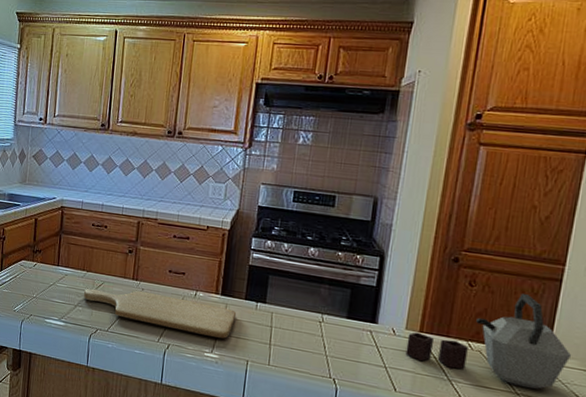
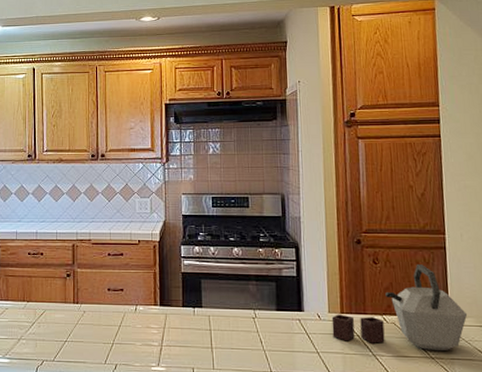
chopping board: present [83,288,237,339] -> none [25,313,177,349]

